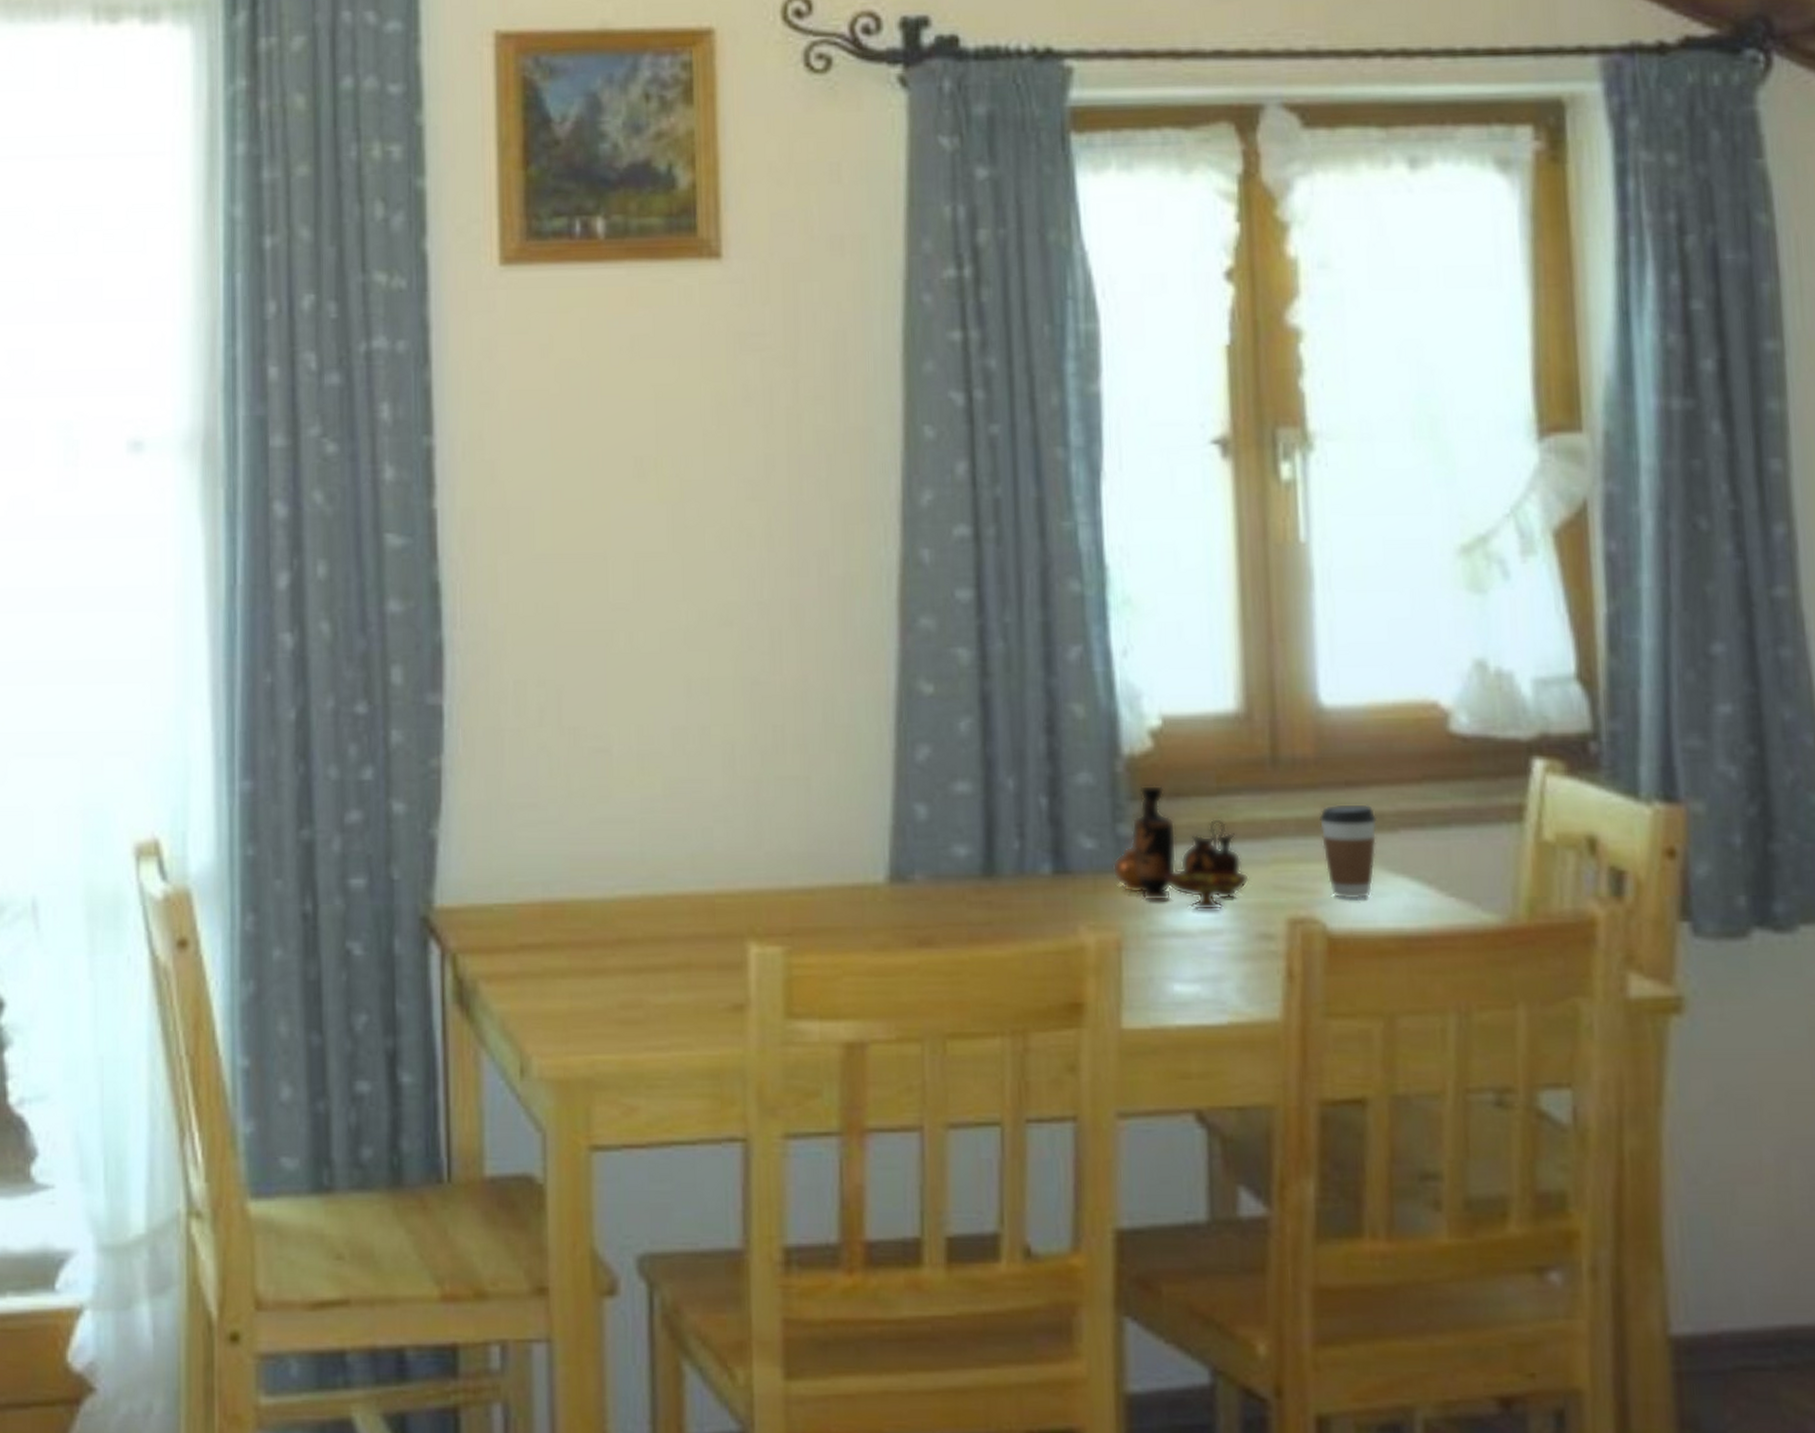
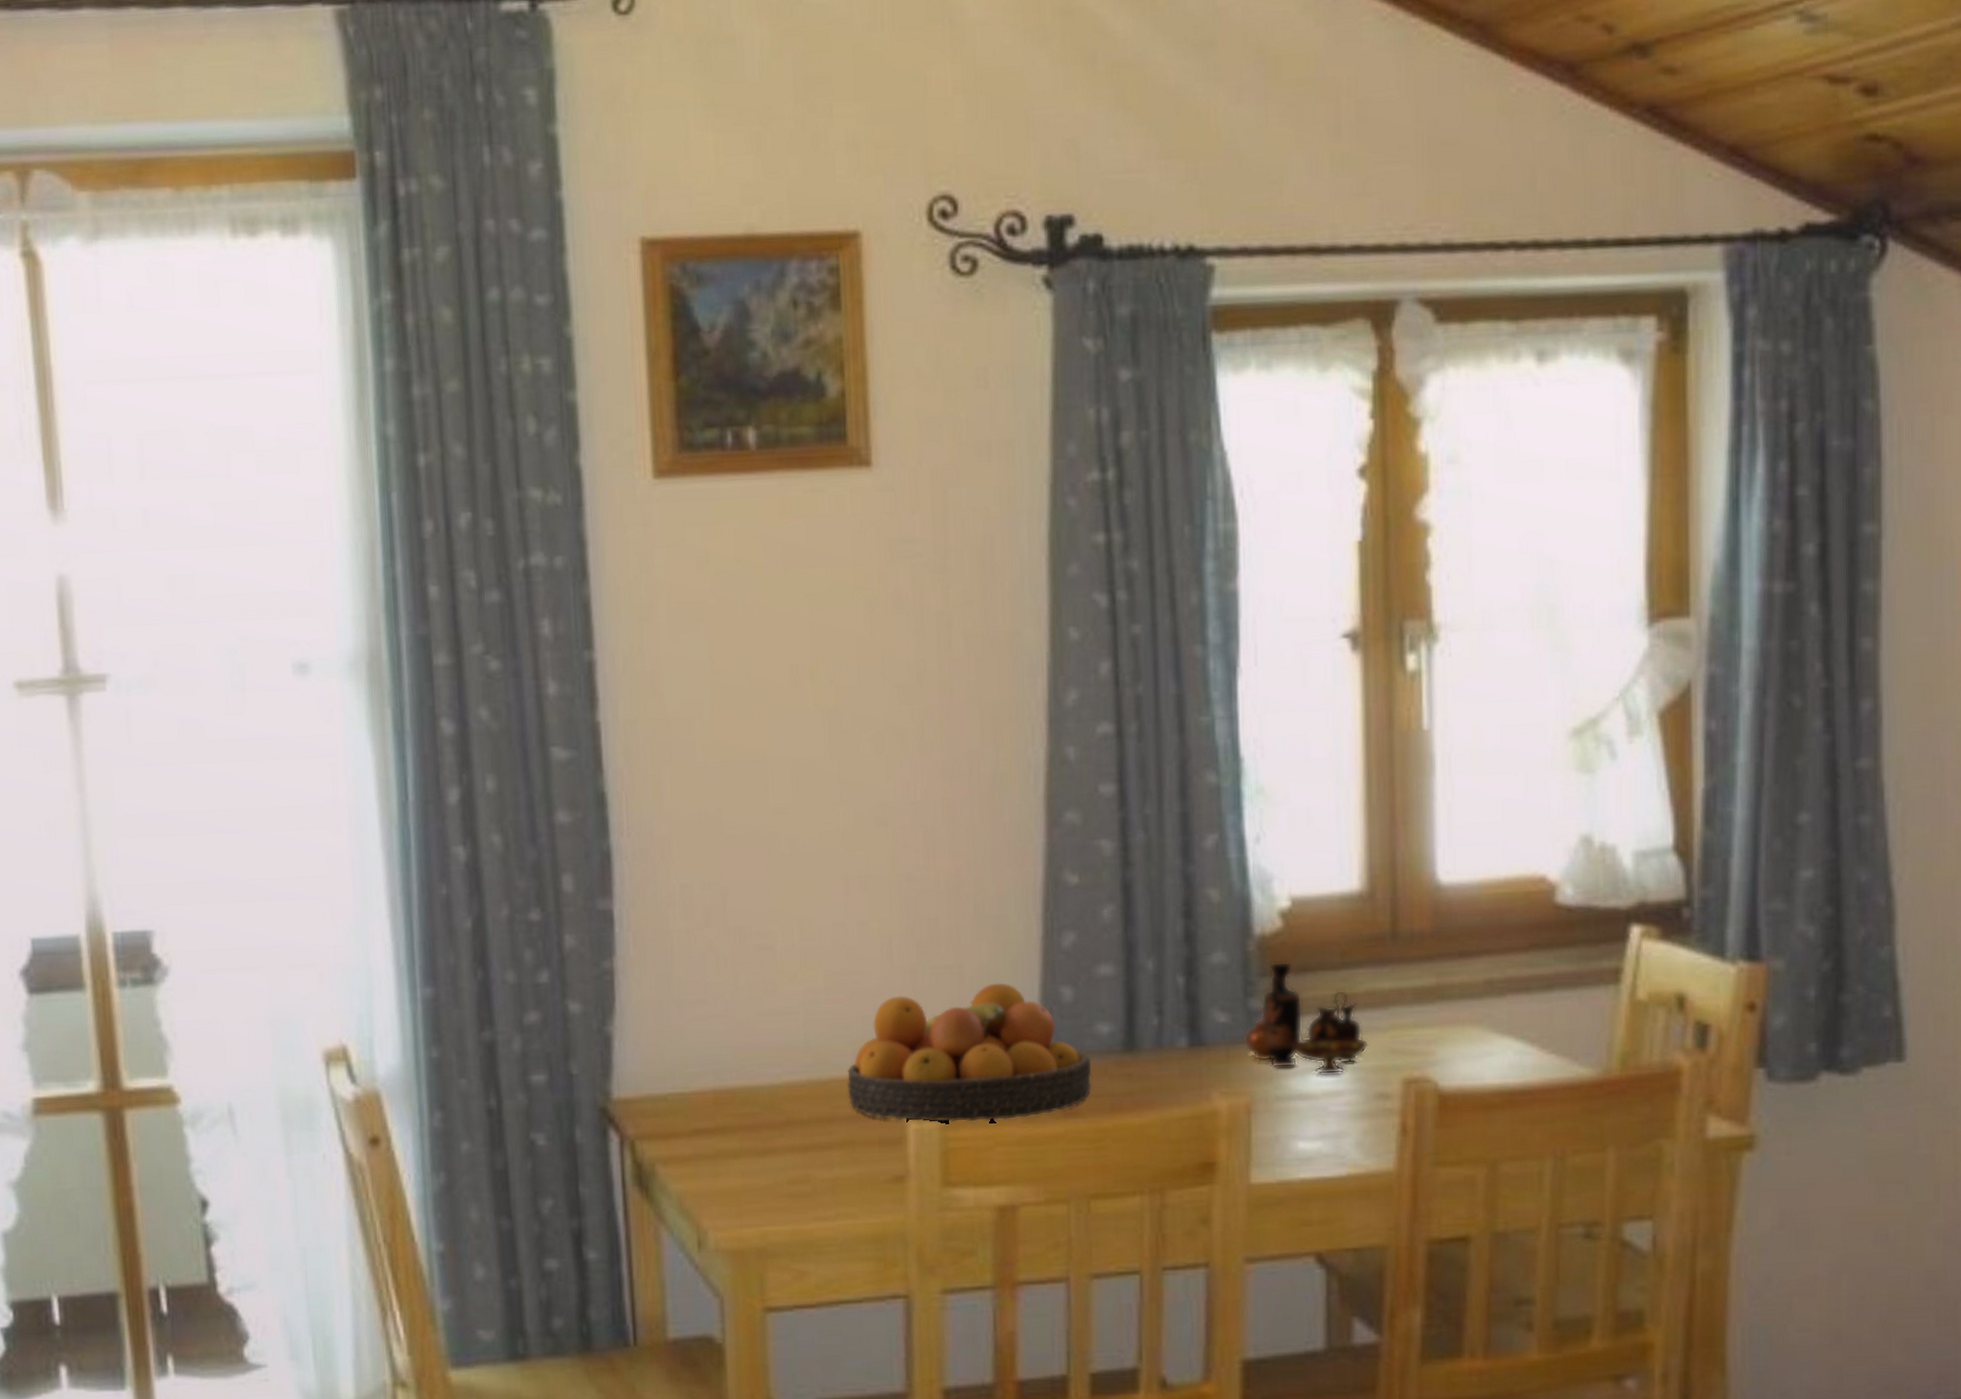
fruit bowl: none [684,797,948,948] -> present [847,983,1092,1122]
coffee cup: present [1318,804,1378,899] -> none [1433,972,1487,1060]

